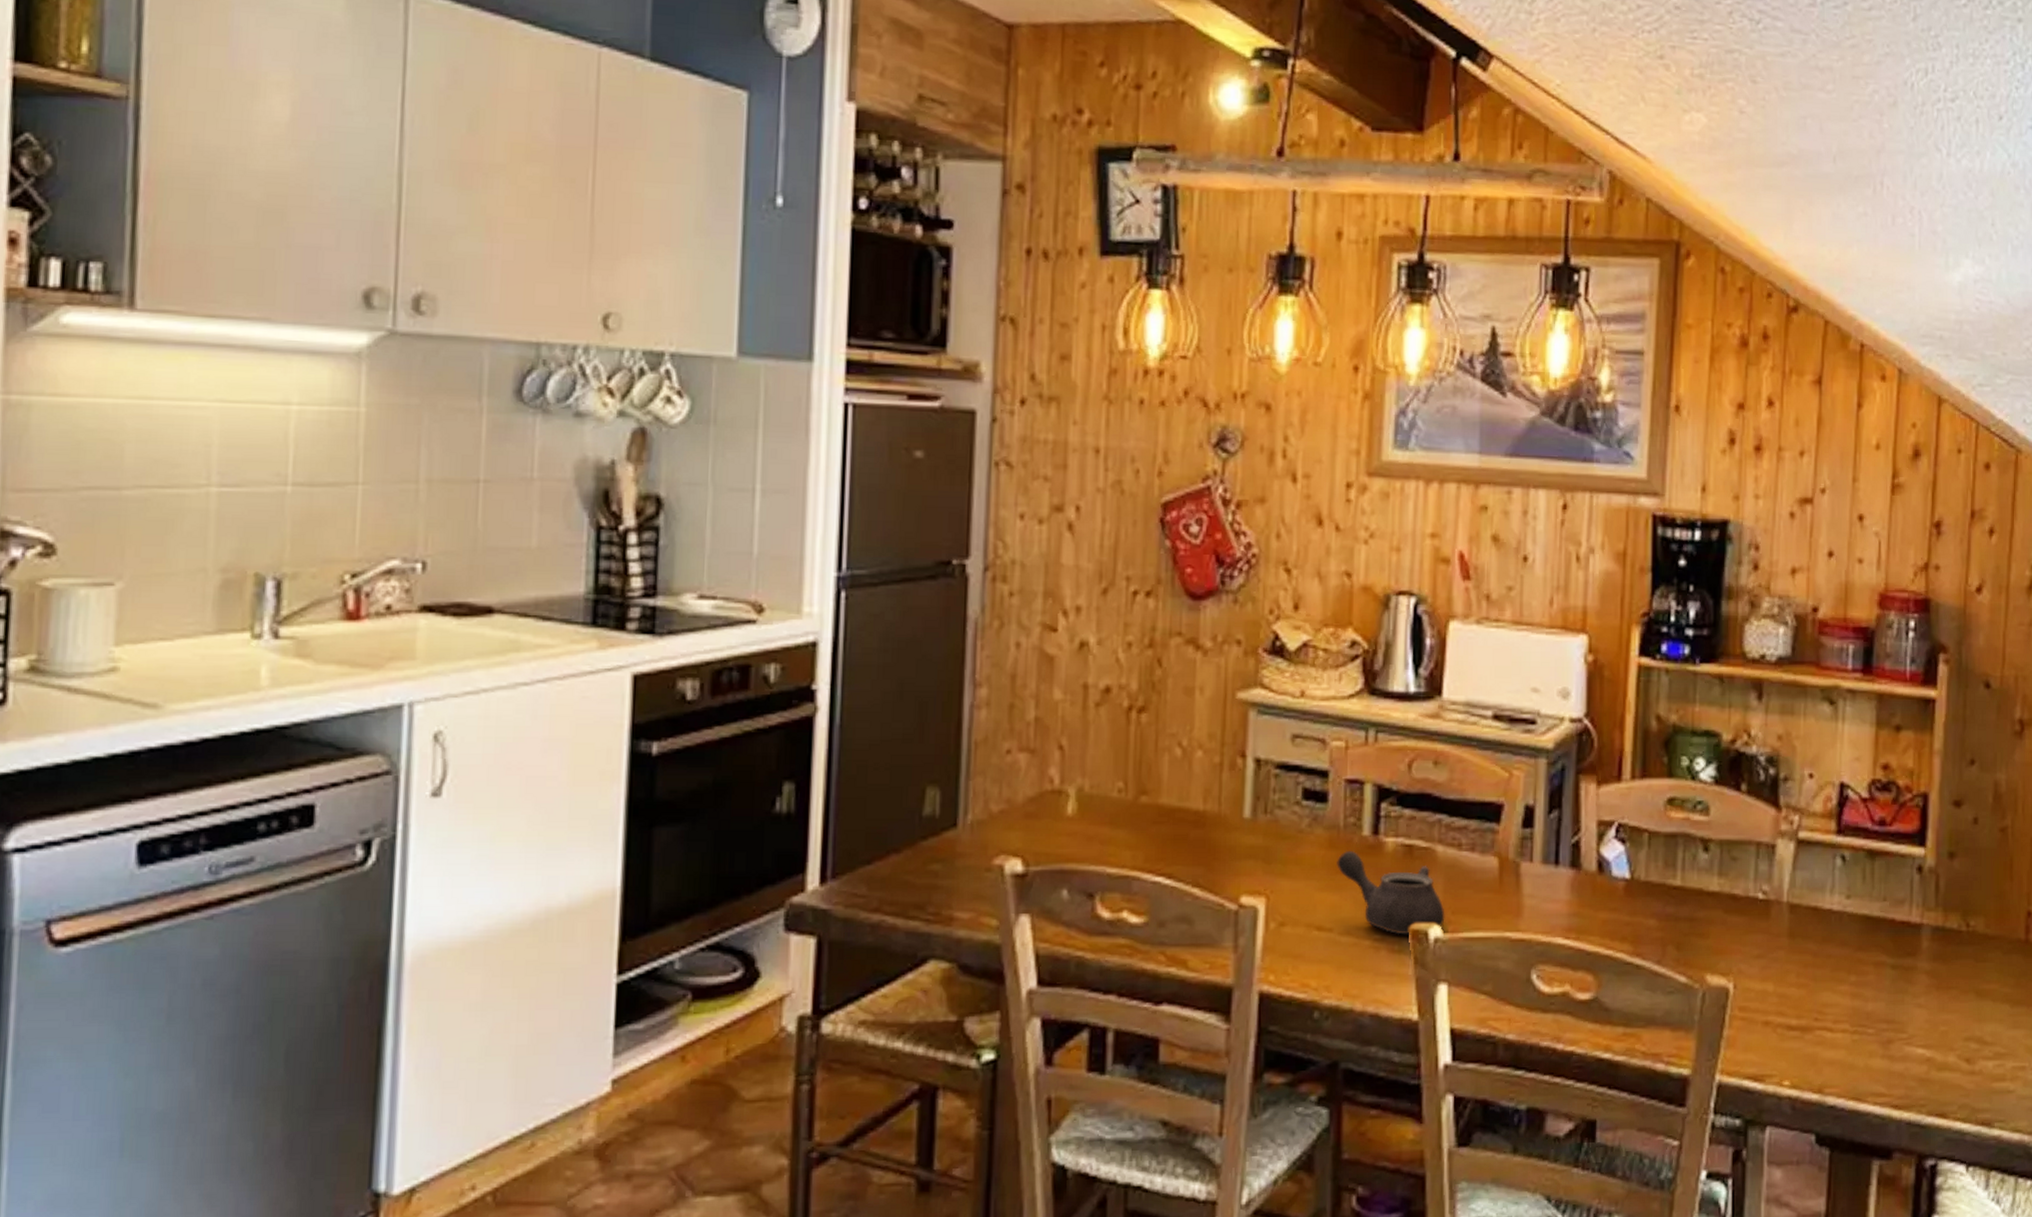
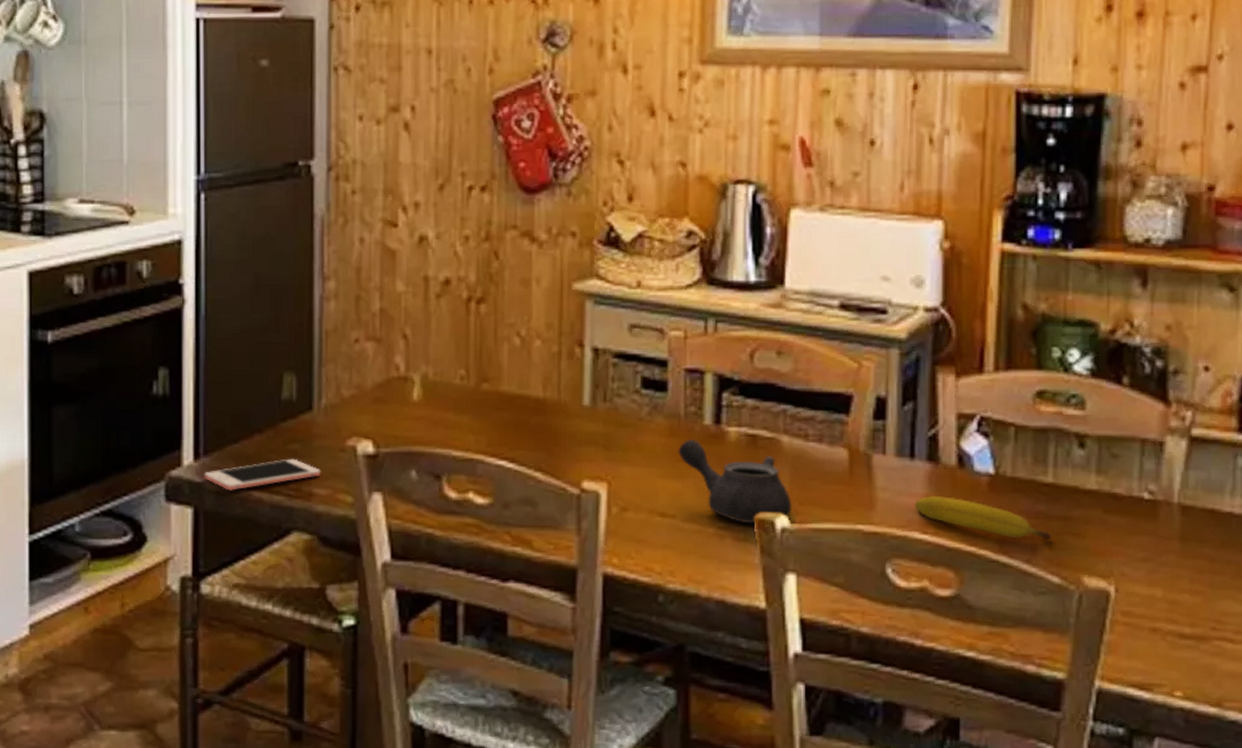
cell phone: none [830,880,964,917] -> present [204,458,321,491]
fruit: none [1558,901,1680,941] -> present [915,495,1052,540]

